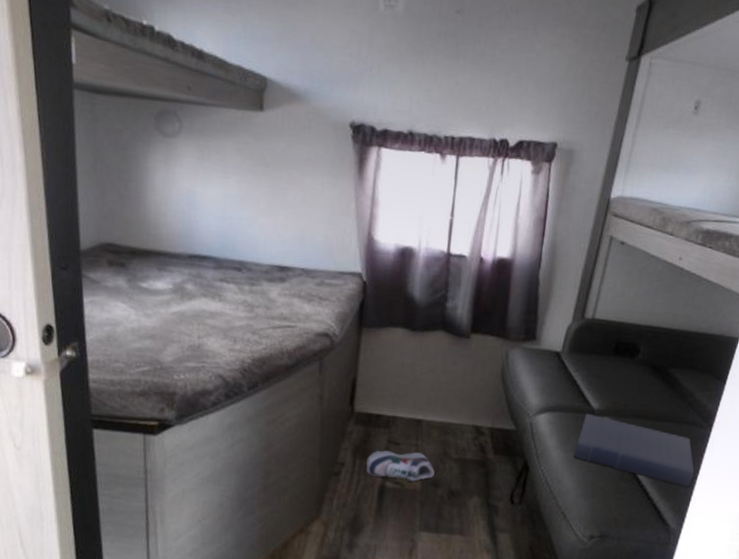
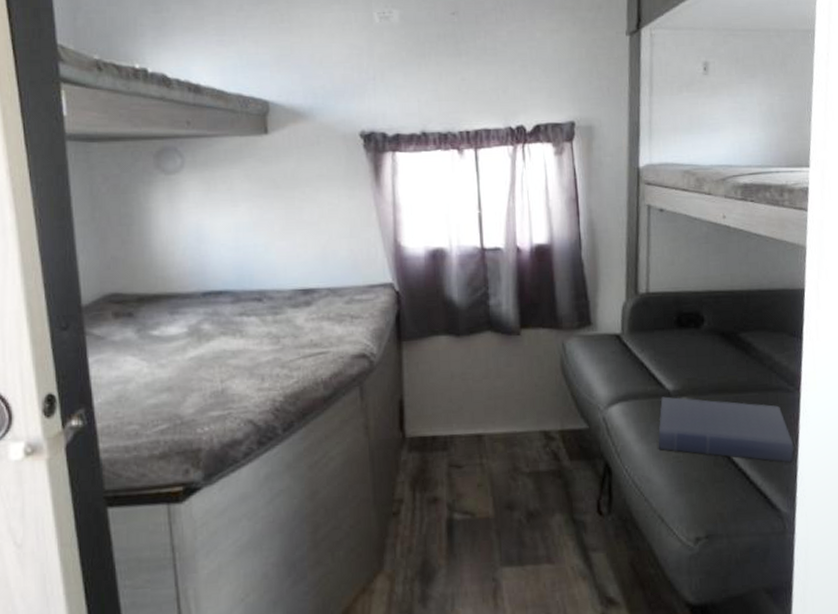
shoe: present [366,450,435,483] -> none [428,473,508,510]

